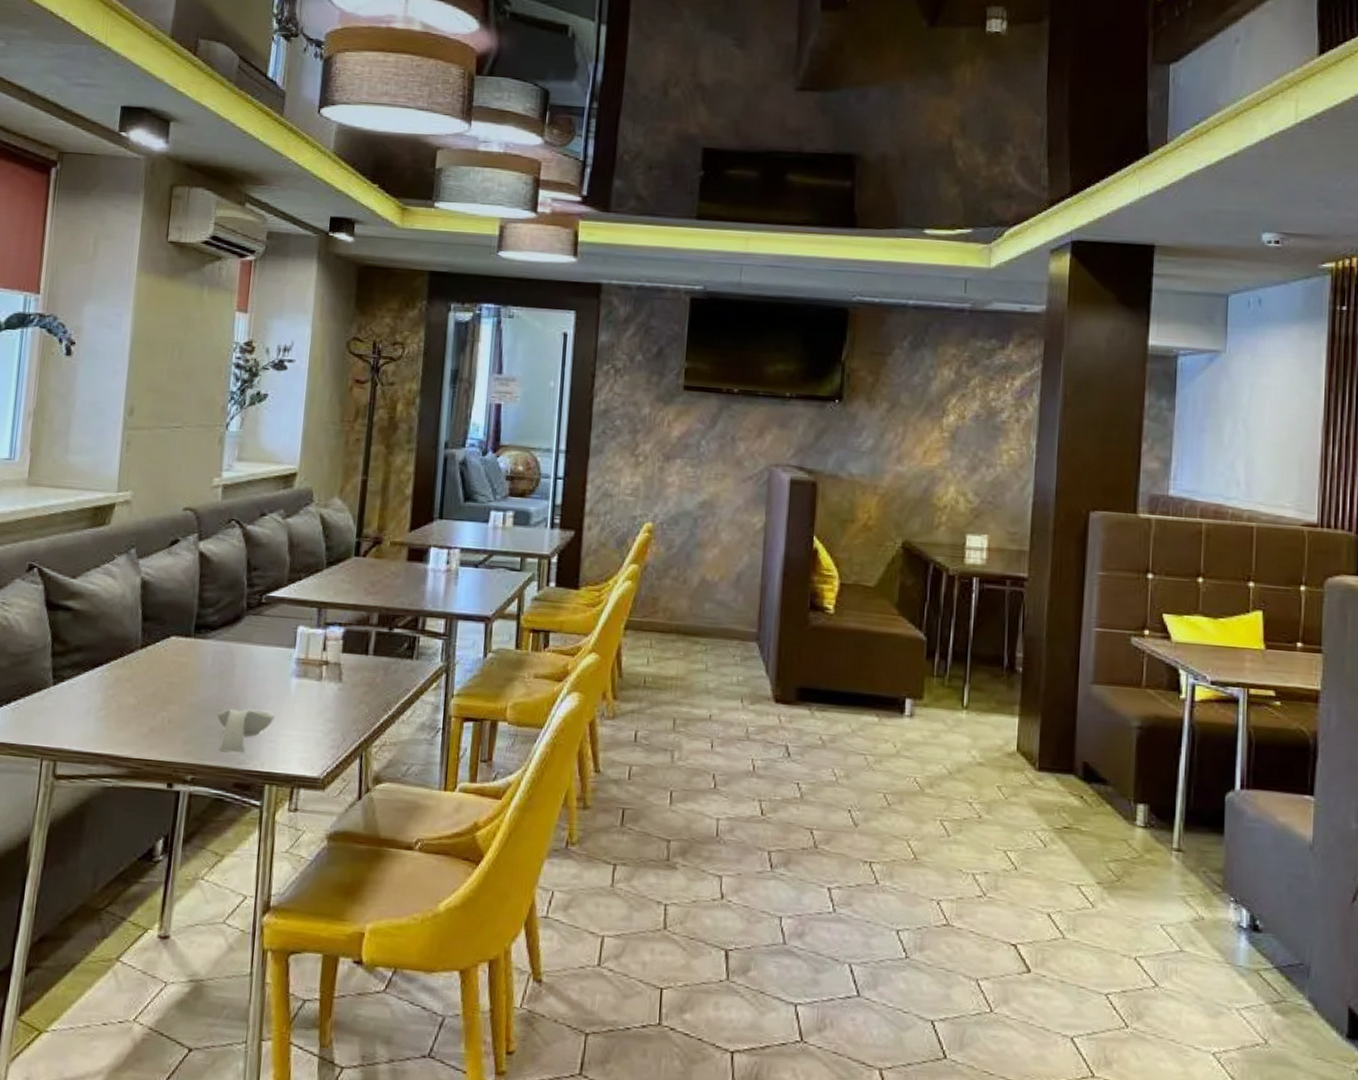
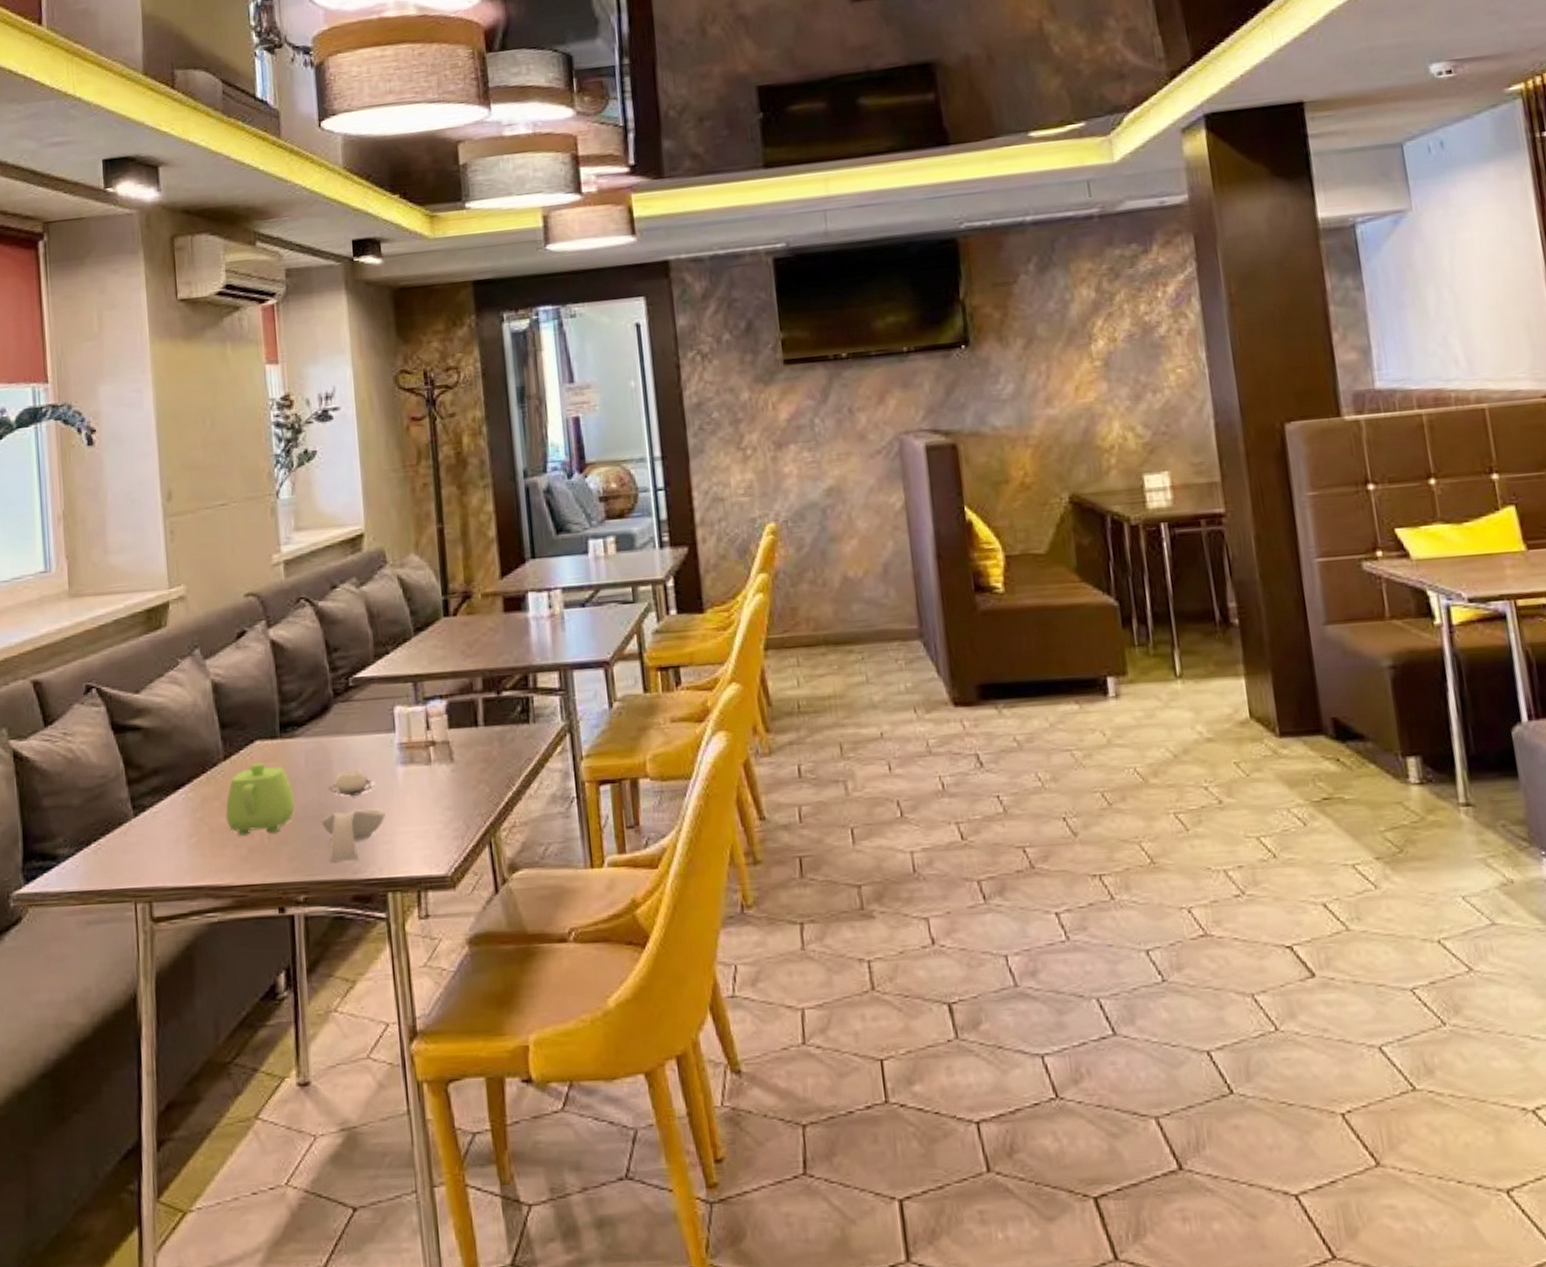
teapot: none [134,655,198,718] -> present [225,762,295,836]
cup: none [228,673,271,698] -> present [328,768,376,796]

